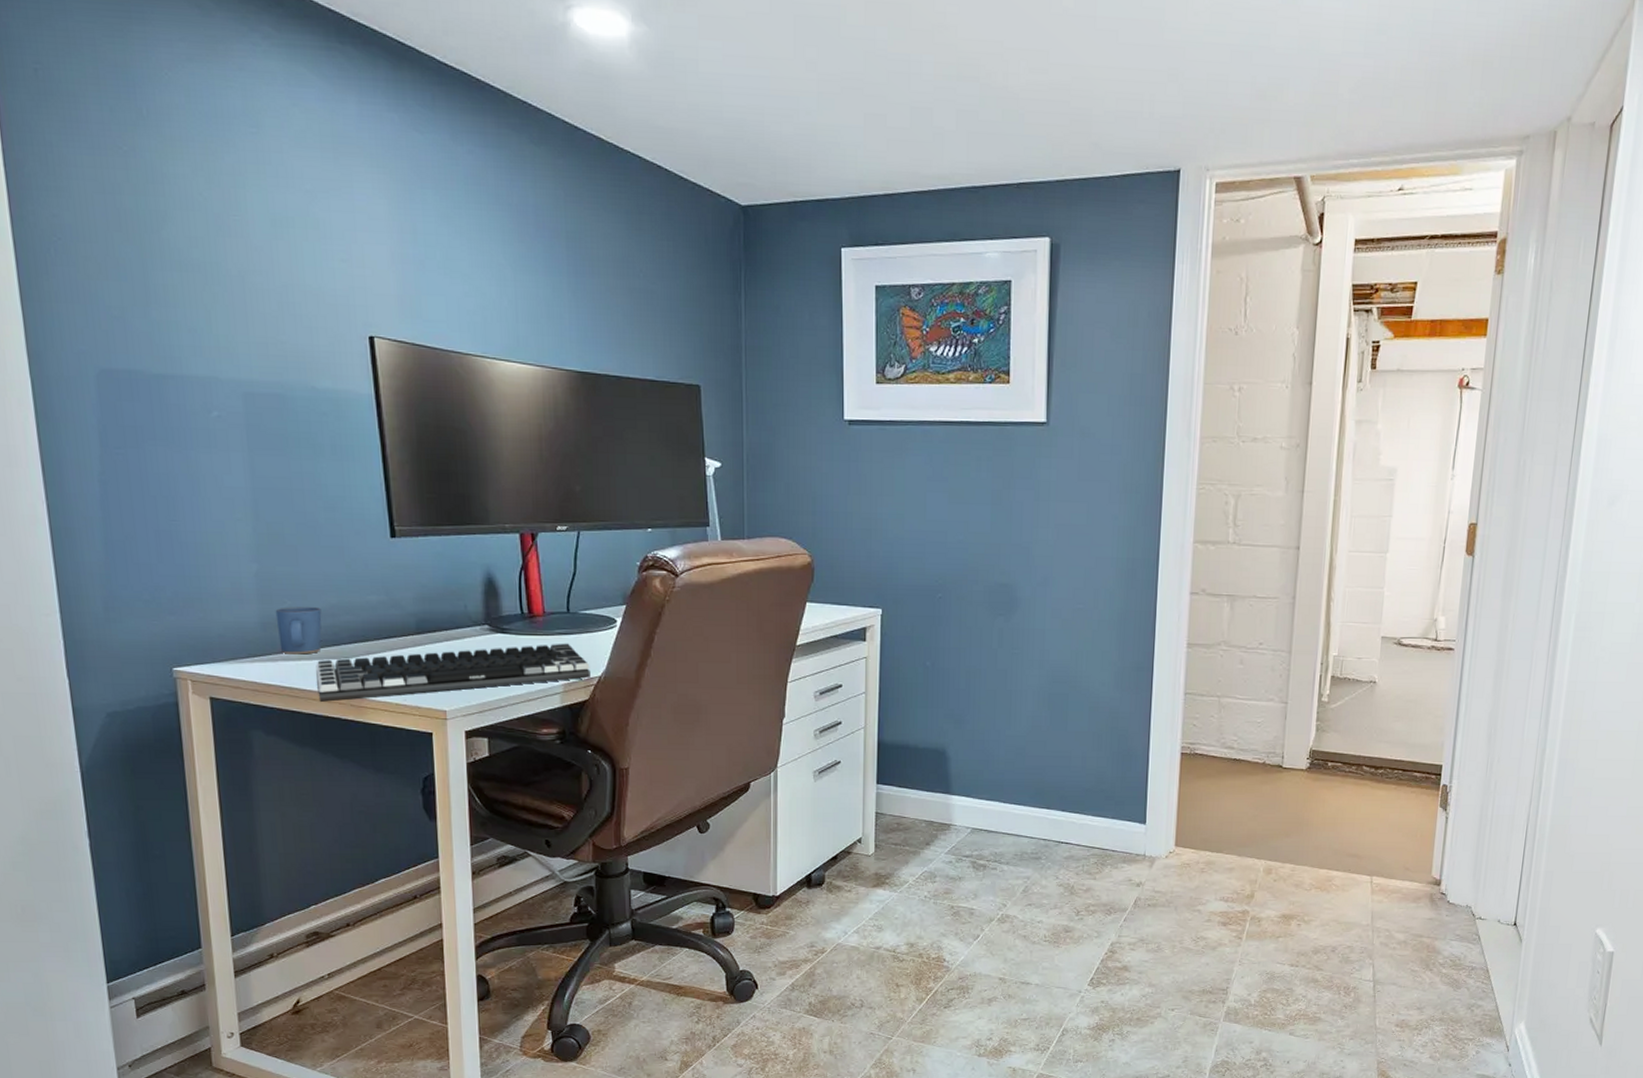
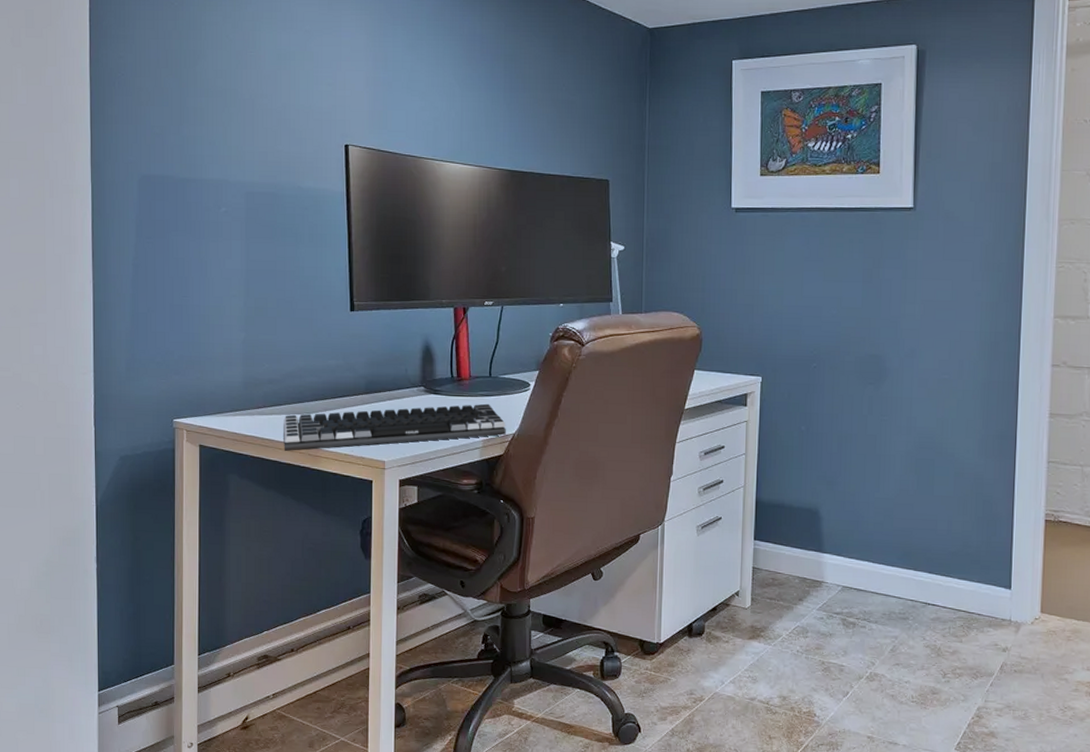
mug: present [275,607,322,655] -> none [256,369,291,410]

